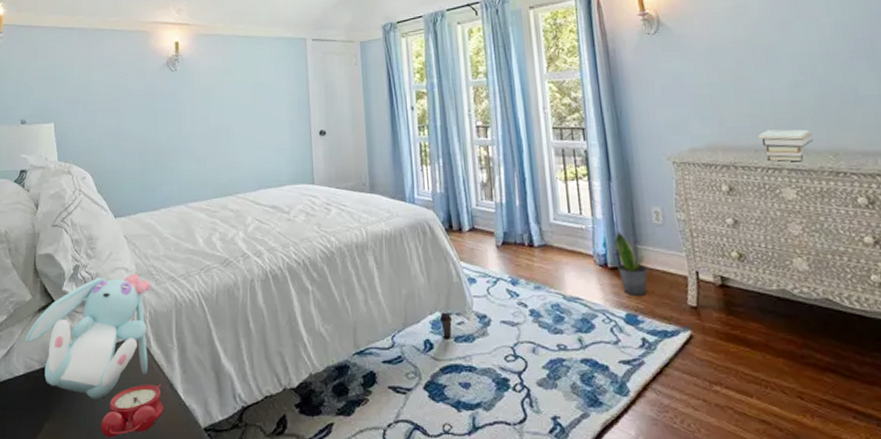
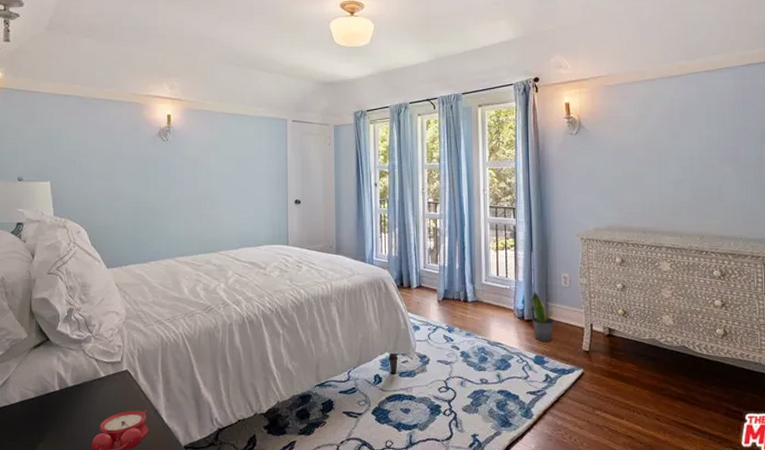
stuffed animal: present [25,273,152,399] -> none [21,316,140,423]
books: present [757,129,813,163] -> none [646,216,686,242]

